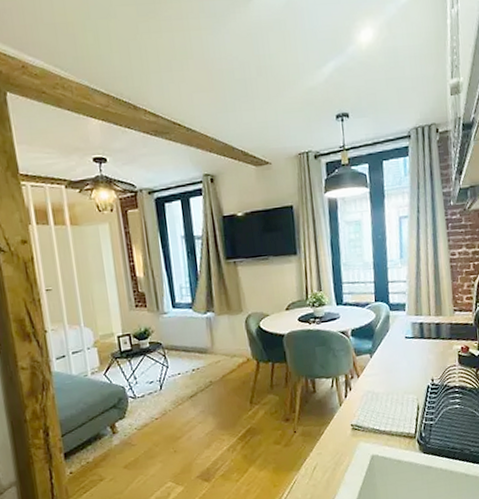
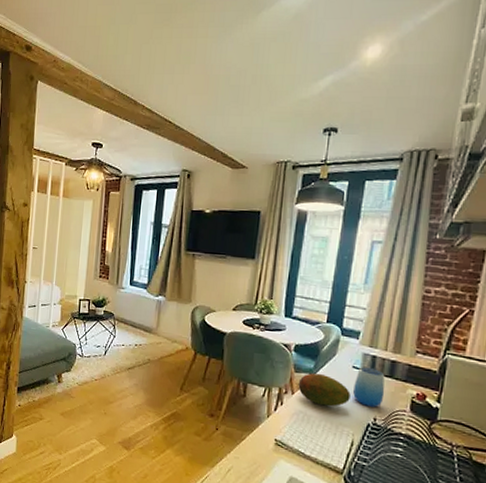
fruit: none [361,351,409,381] -> present [298,373,351,407]
cup: none [409,334,437,371] -> present [352,367,385,408]

